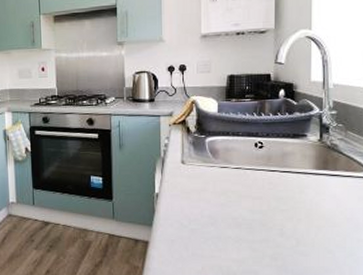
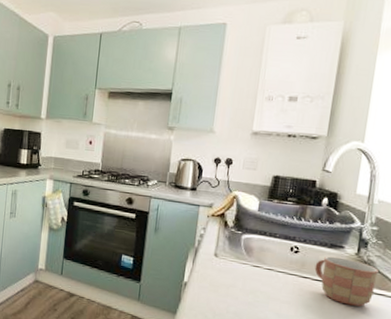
mug: none [281,146,343,191] -> present [314,256,378,307]

